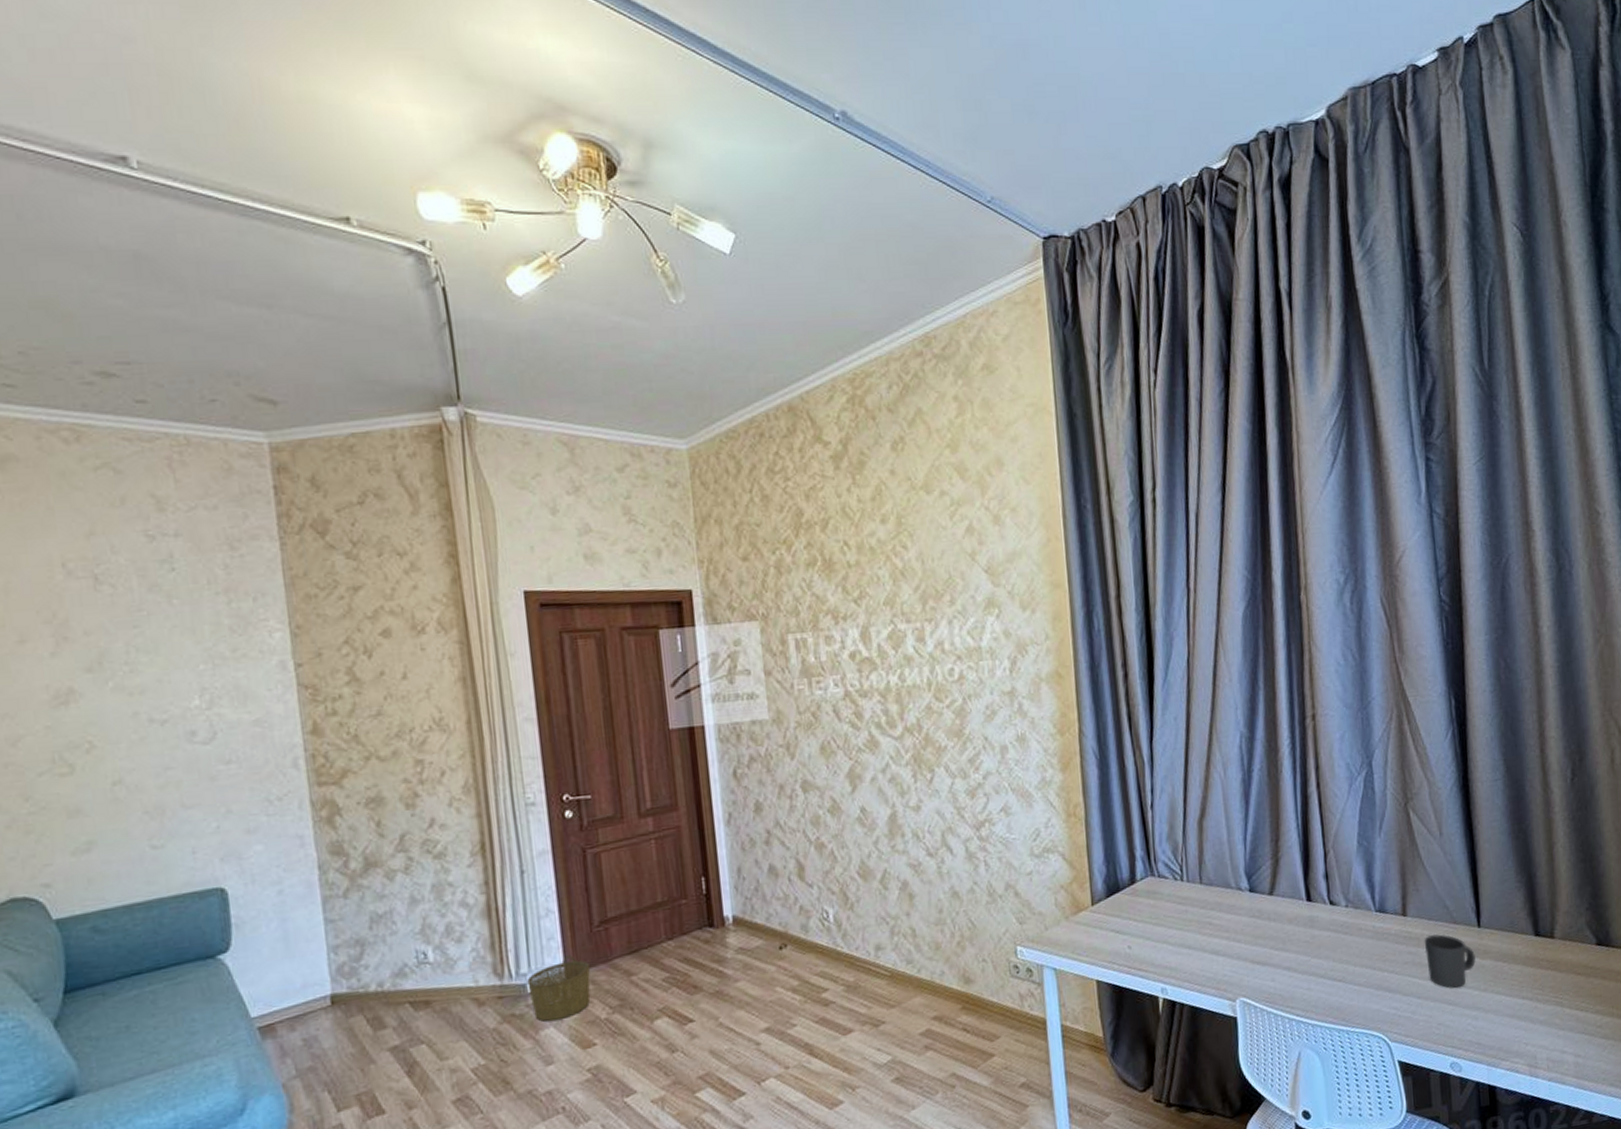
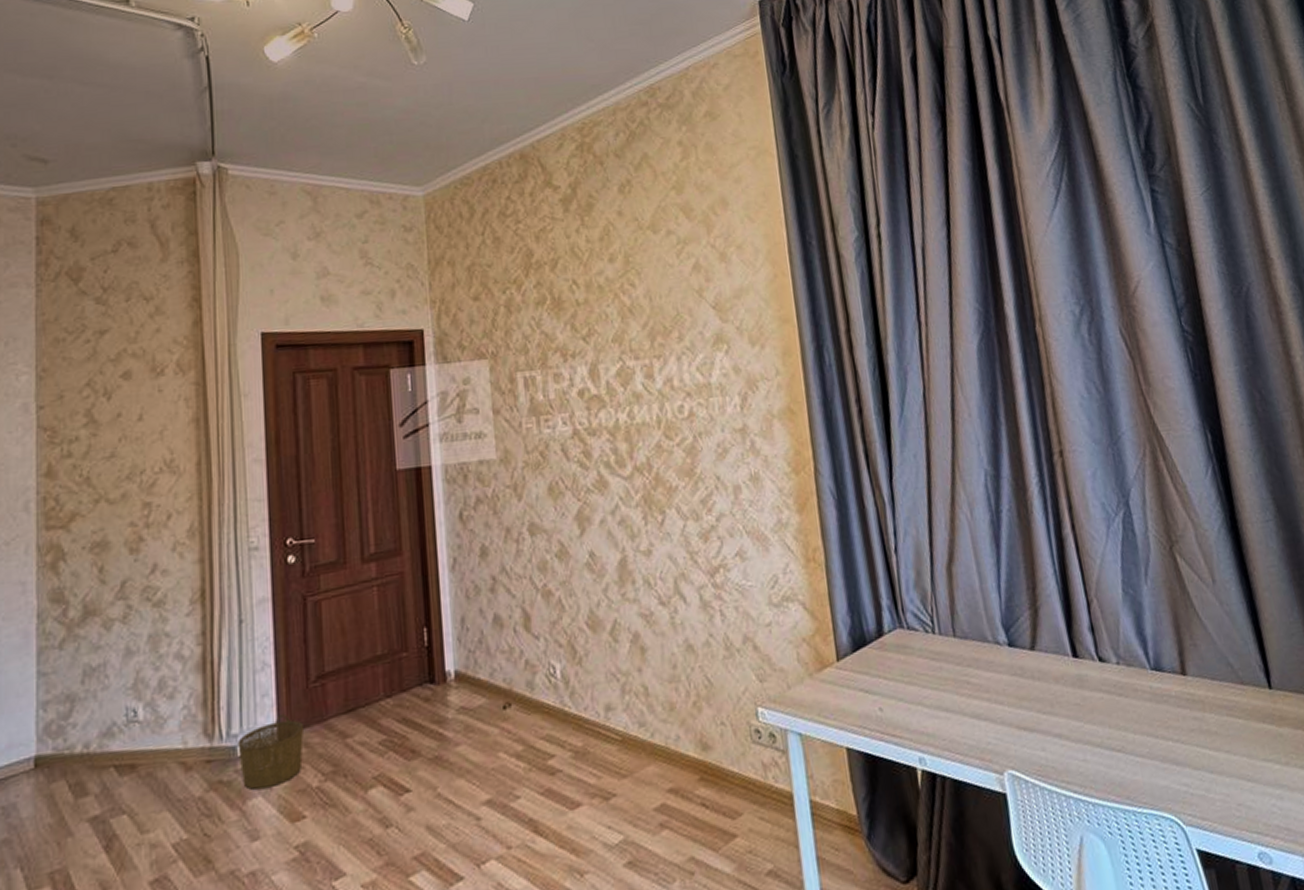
mug: present [1424,933,1476,989] -> none [1209,696,1272,762]

